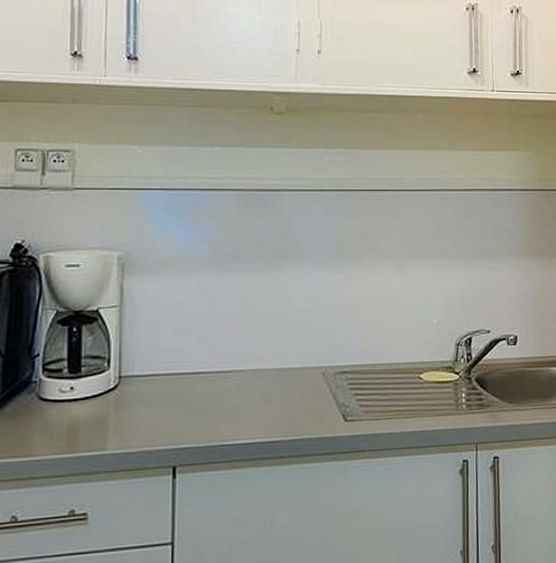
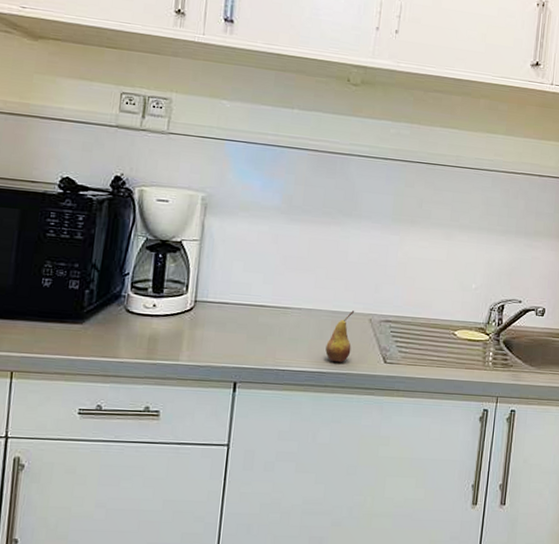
fruit: none [276,365,305,427] -> present [325,311,355,362]

